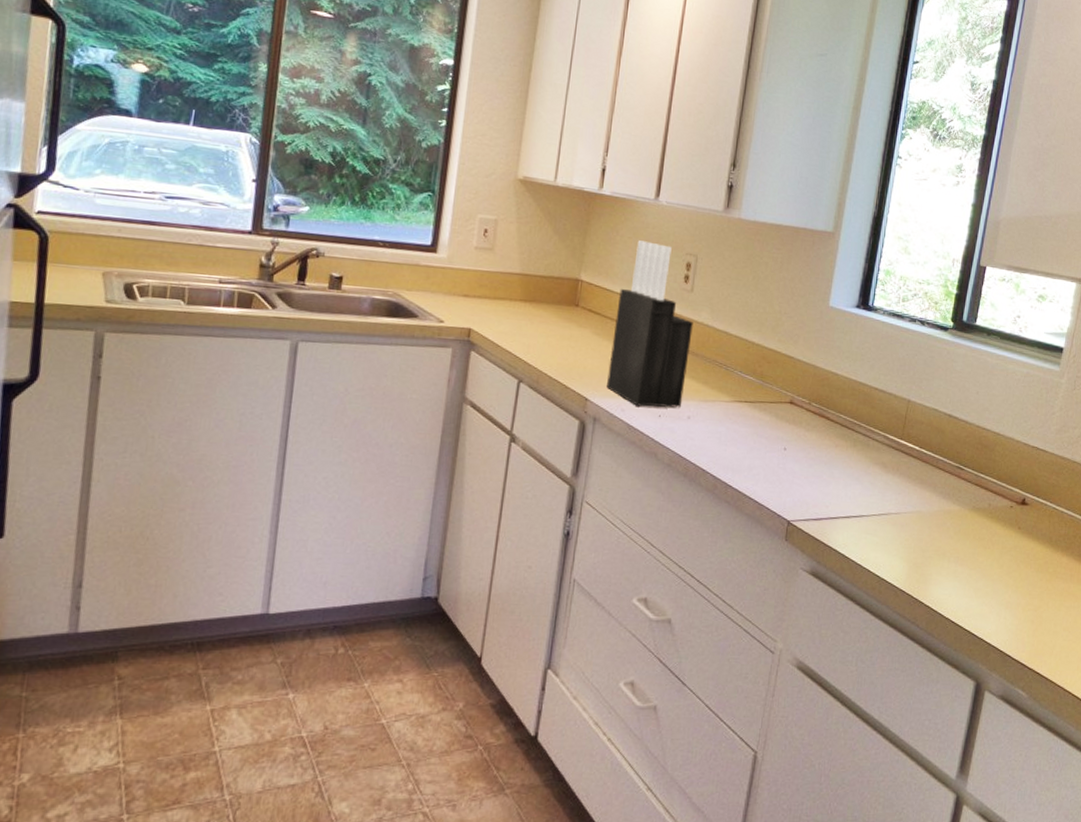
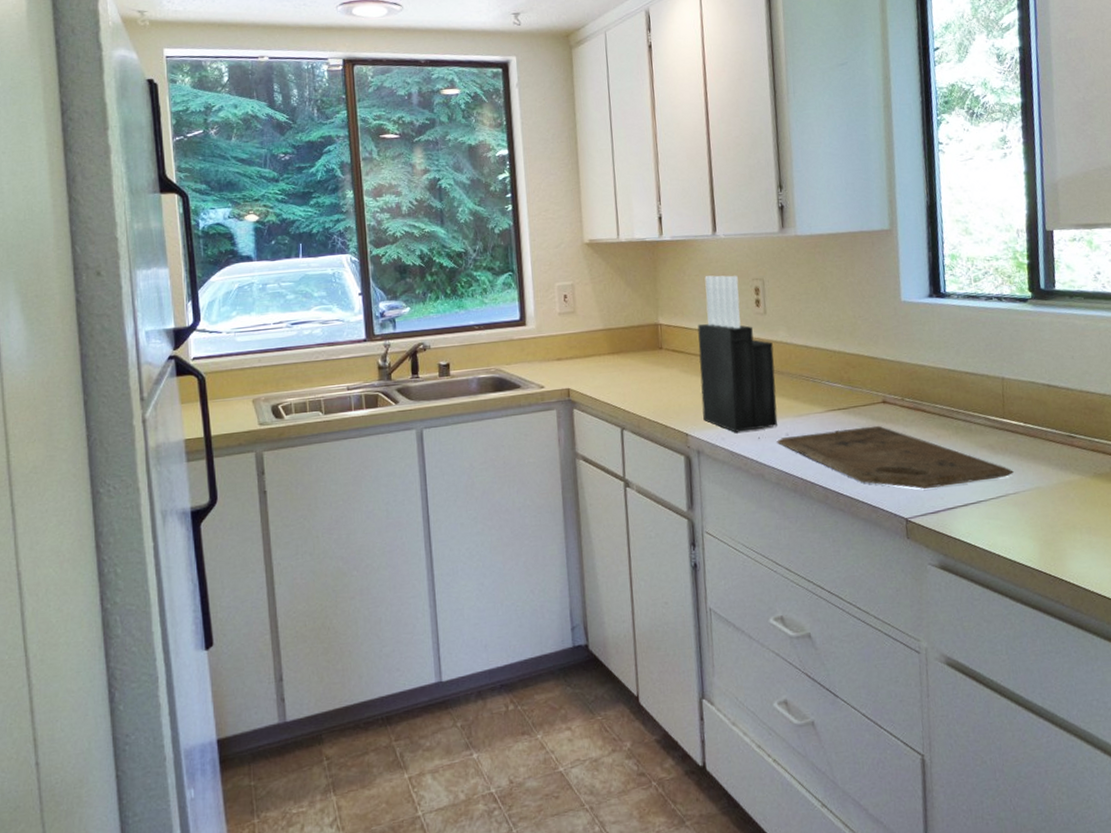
cutting board: none [677,420,900,497] -> present [777,425,1014,489]

